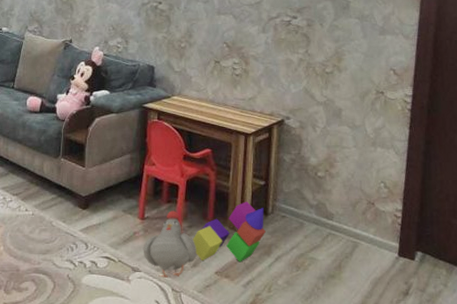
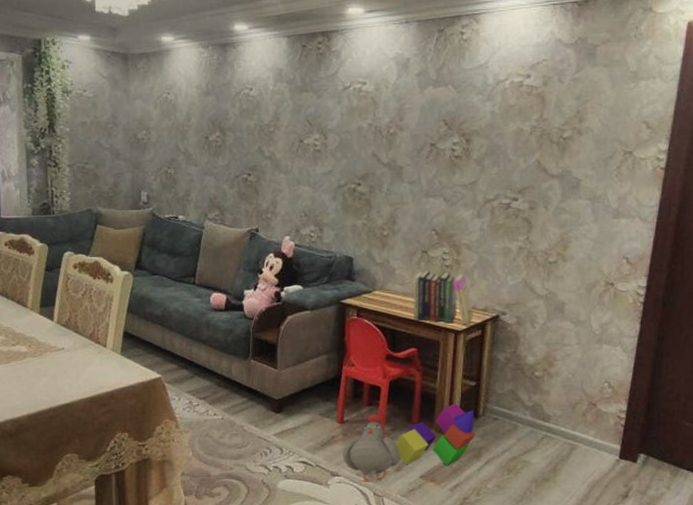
books: none [207,78,261,128] -> present [413,270,473,325]

